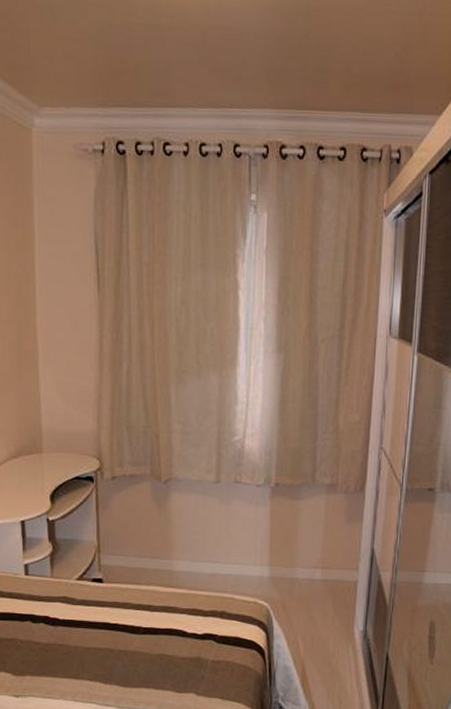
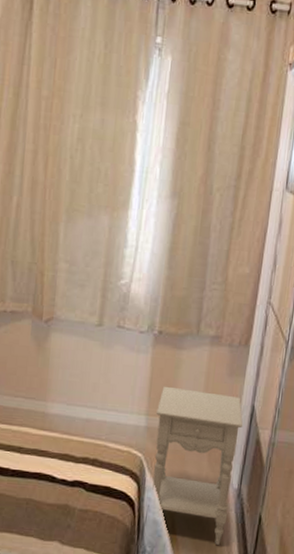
nightstand: none [279,536,365,685] -> present [152,386,243,545]

